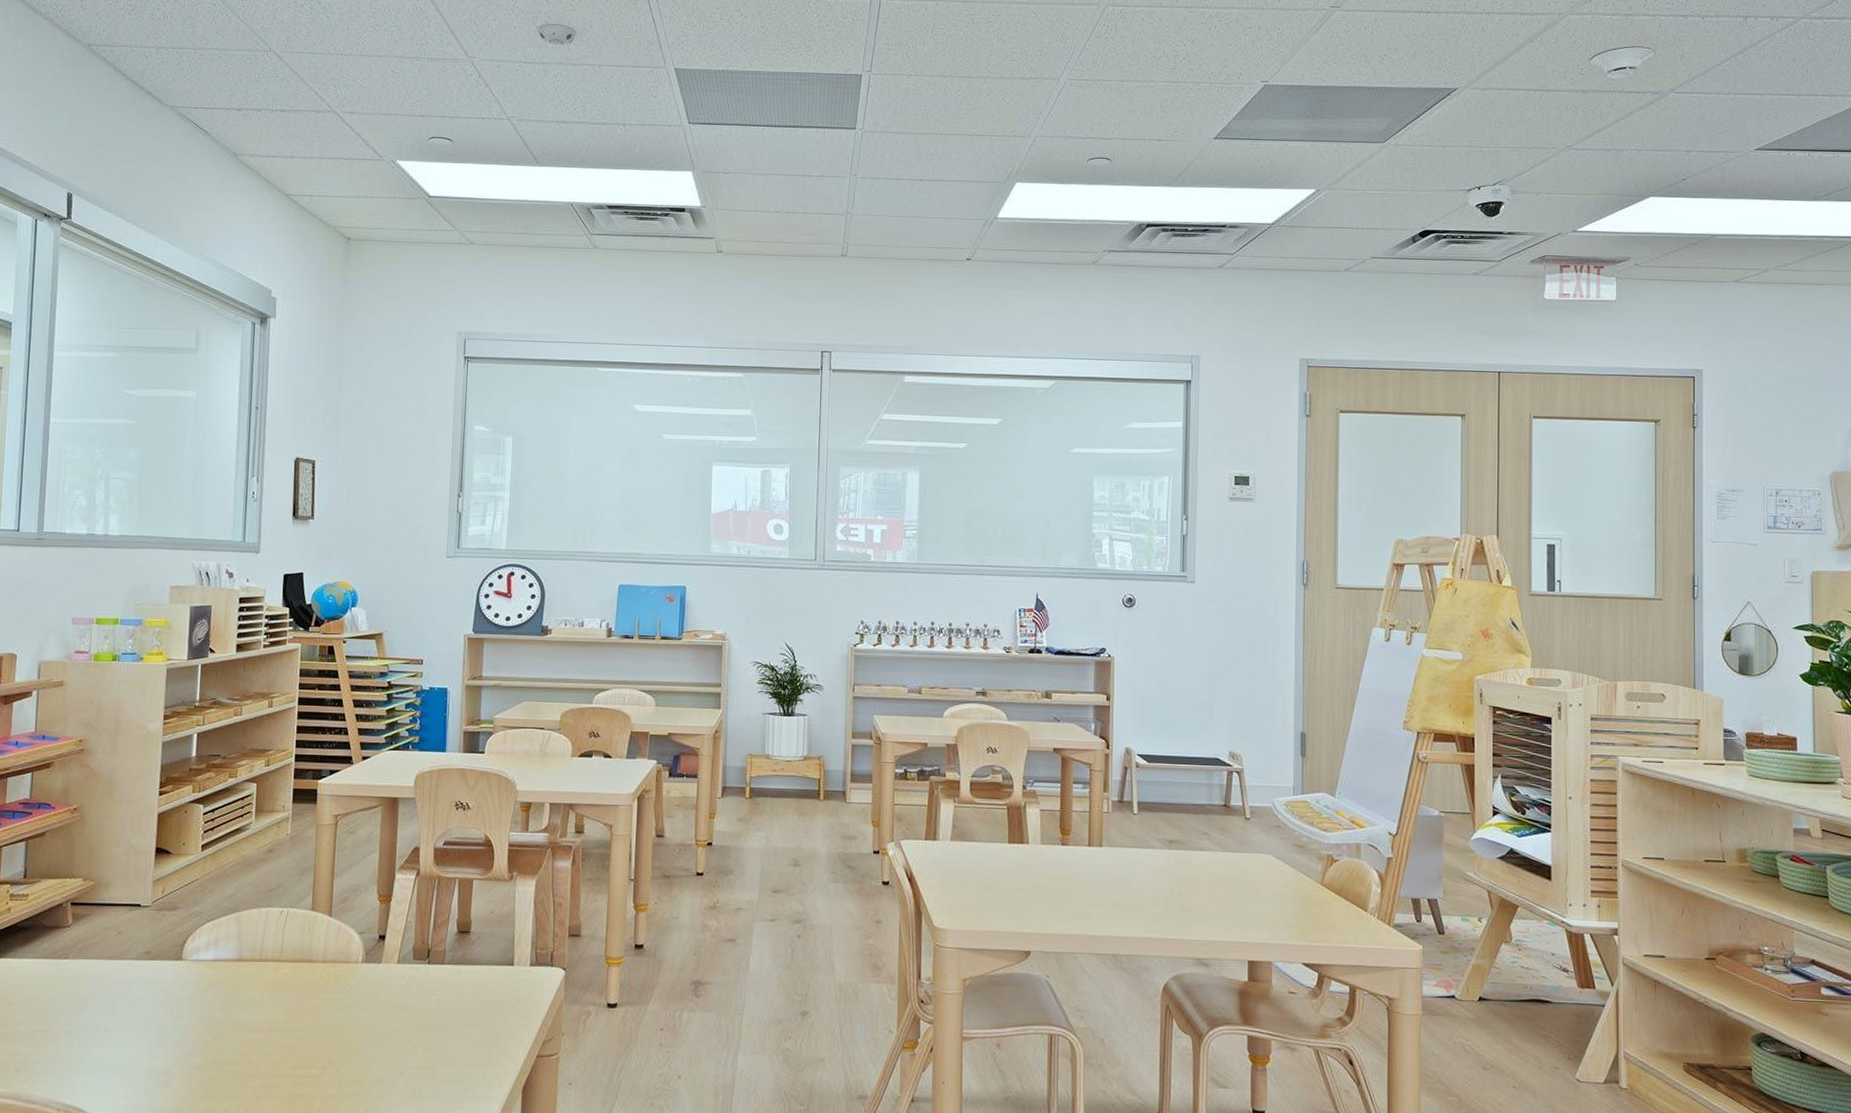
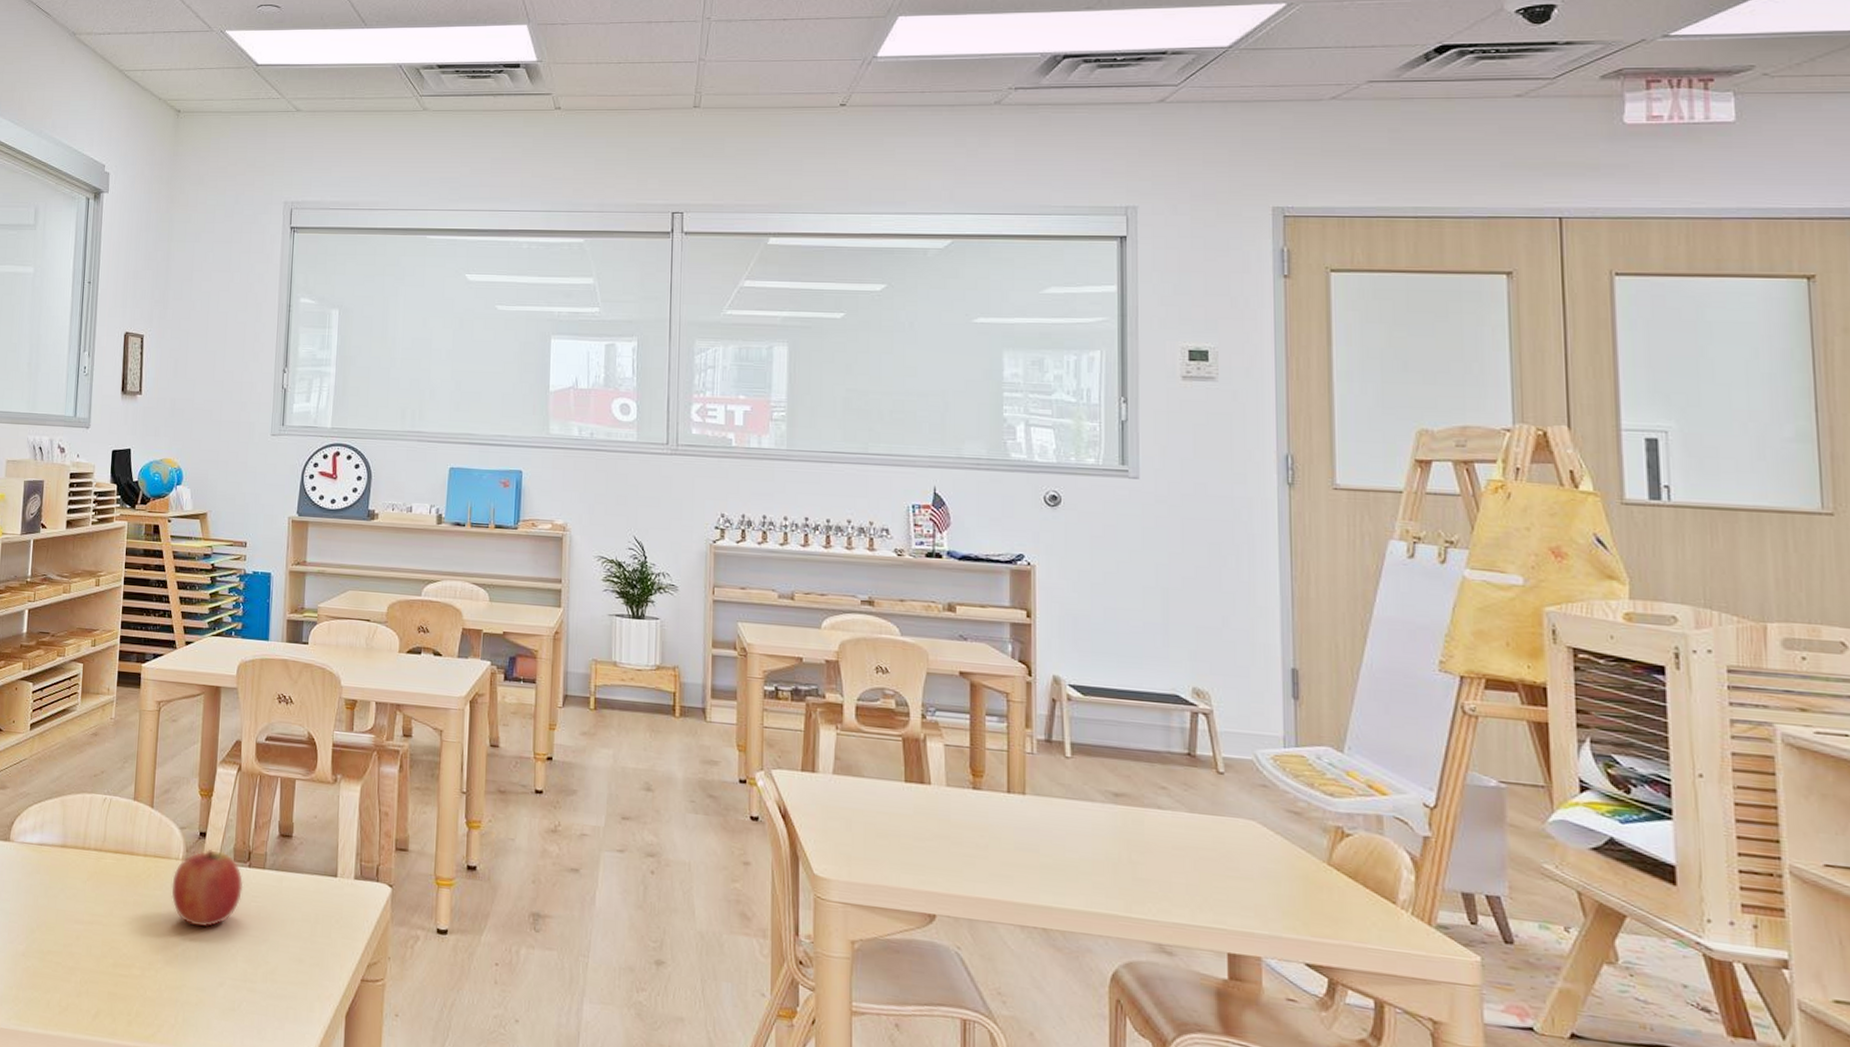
fruit: none [351,950,423,1024] -> present [171,848,244,928]

